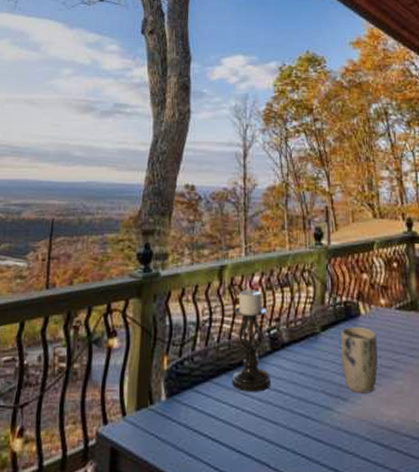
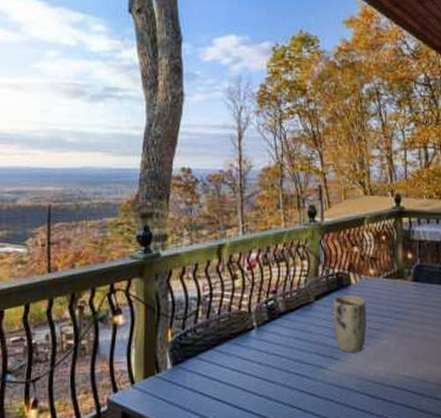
candle holder: present [232,288,272,392] -> none [233,264,270,357]

